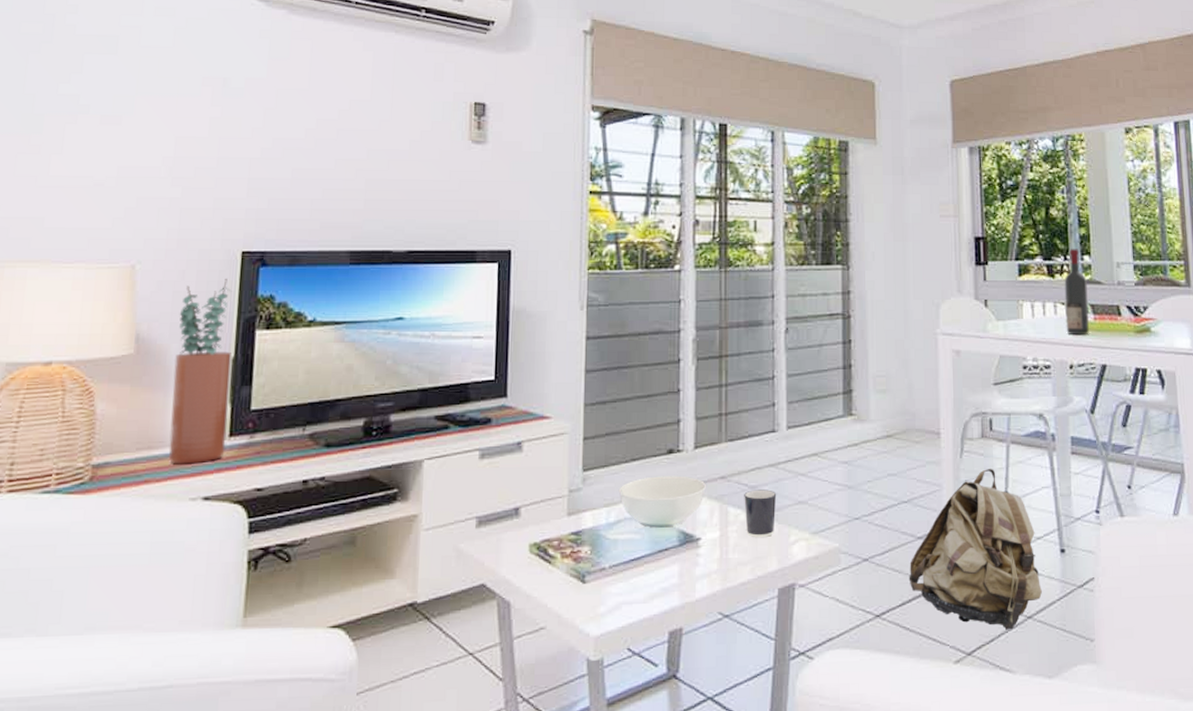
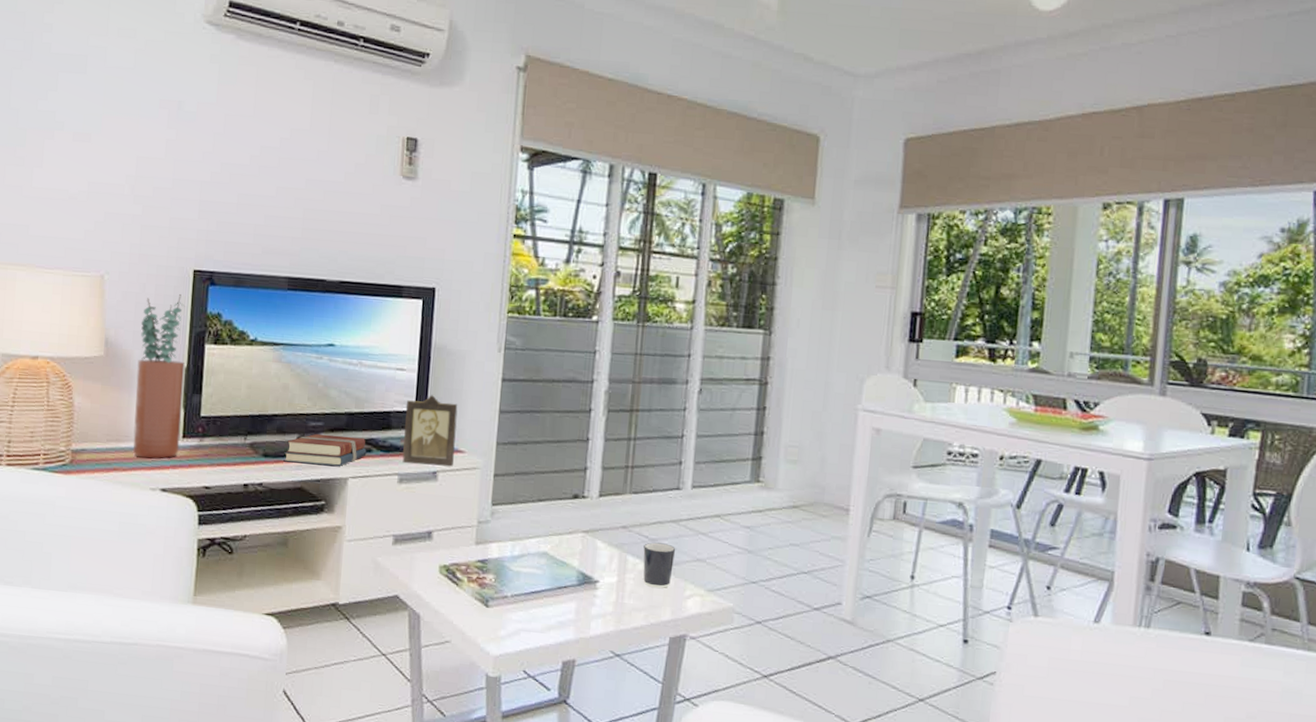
books: none [349,414,444,450] -> present [283,433,367,466]
photo frame: none [483,361,541,437] -> present [402,395,458,467]
bowl: present [618,476,707,528] -> none [524,518,609,567]
backpack: present [908,468,1042,630] -> none [800,550,938,709]
wine bottle: present [1064,249,1089,336] -> none [1001,333,1033,426]

